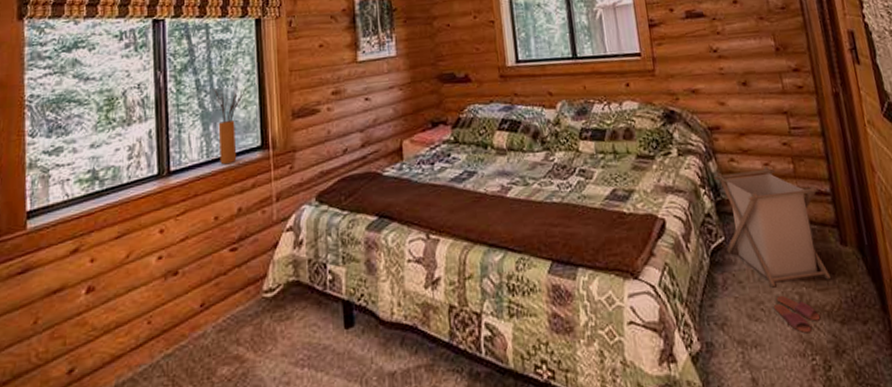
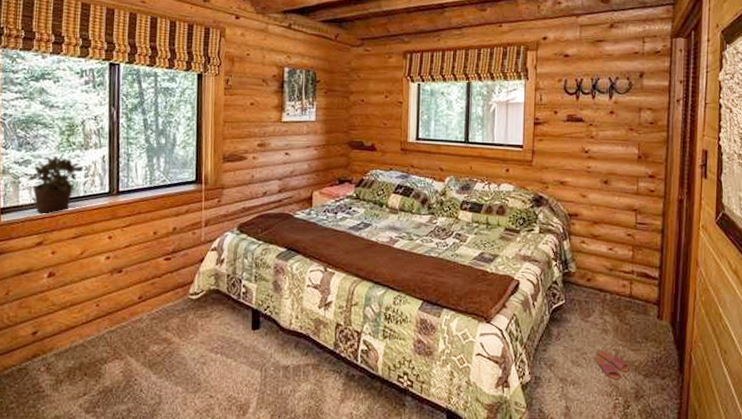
potted plant: none [59,133,127,213] -> present [28,153,84,214]
vase: present [212,86,247,165] -> none [157,128,187,192]
laundry basket: present [714,167,832,288] -> none [565,250,650,343]

